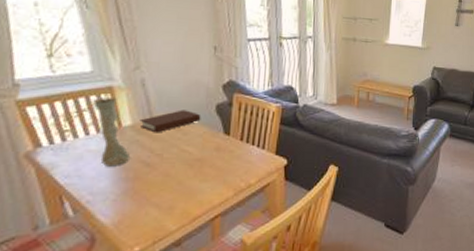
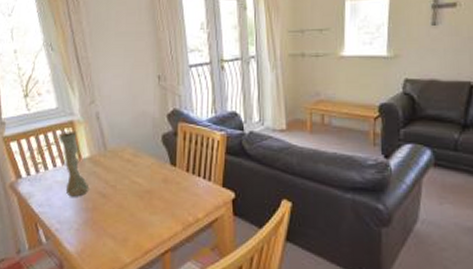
book: present [140,110,201,133] -> none [96,141,149,165]

